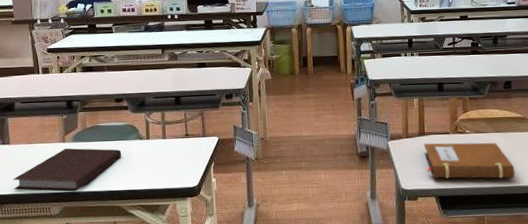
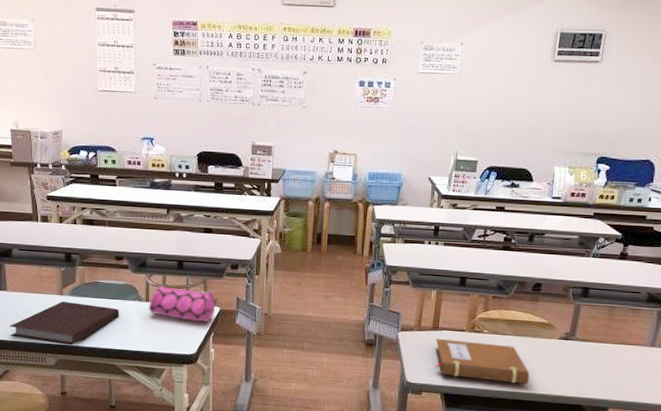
pencil case: none [150,122,216,154] -> present [149,285,218,323]

